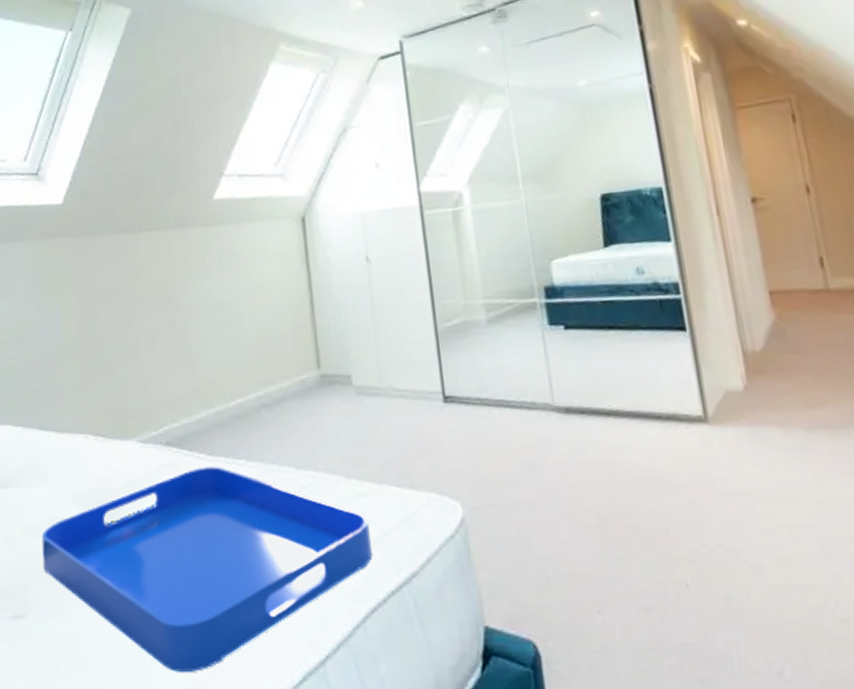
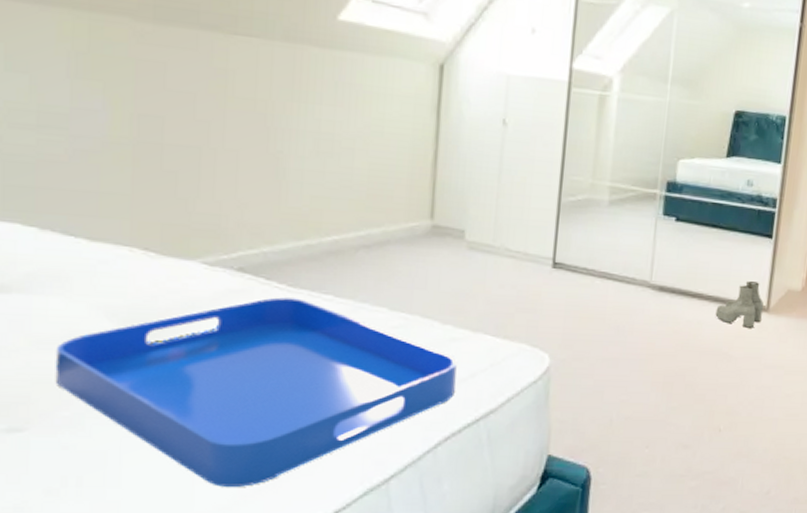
boots: none [639,386,702,446] -> present [715,281,764,328]

